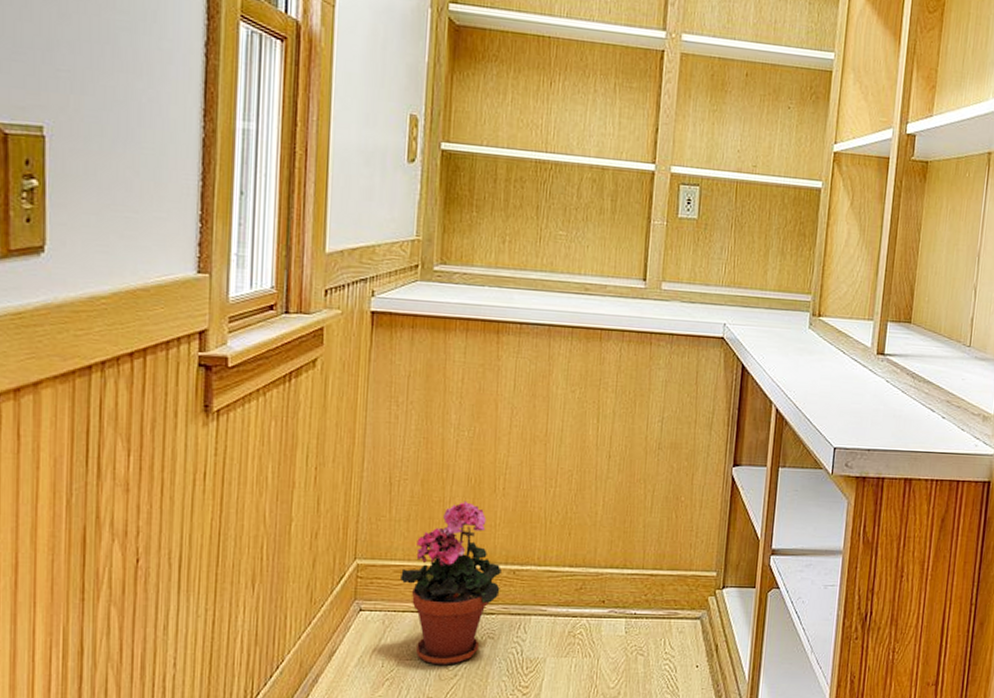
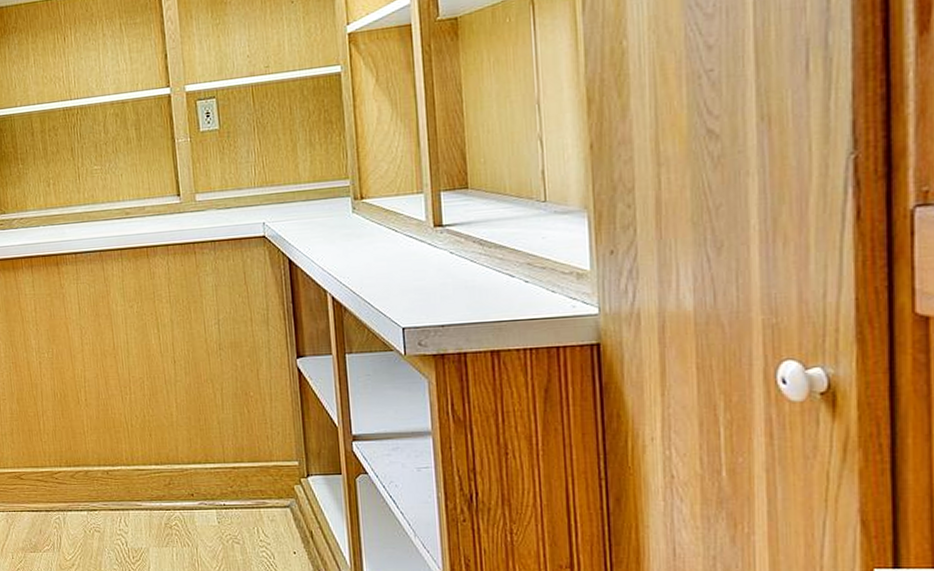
potted plant: present [399,500,502,666] -> none [13,413,98,556]

